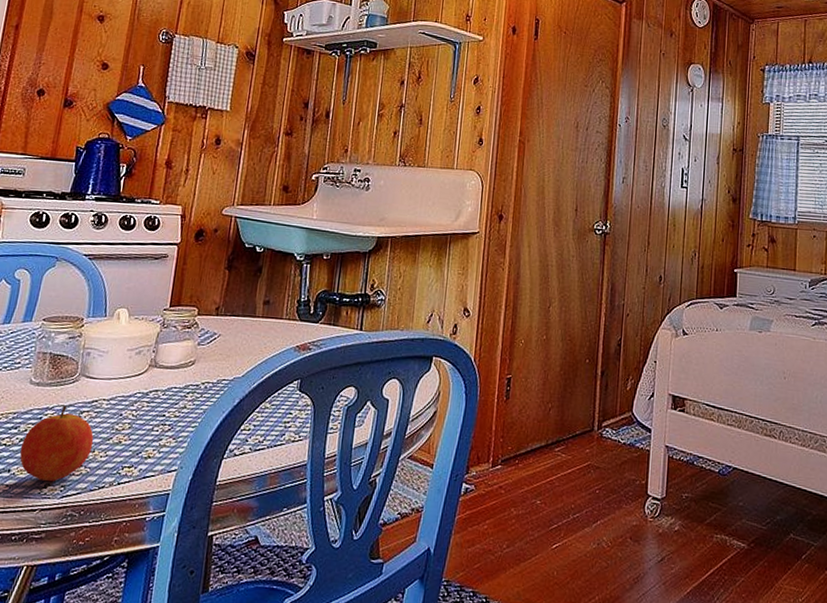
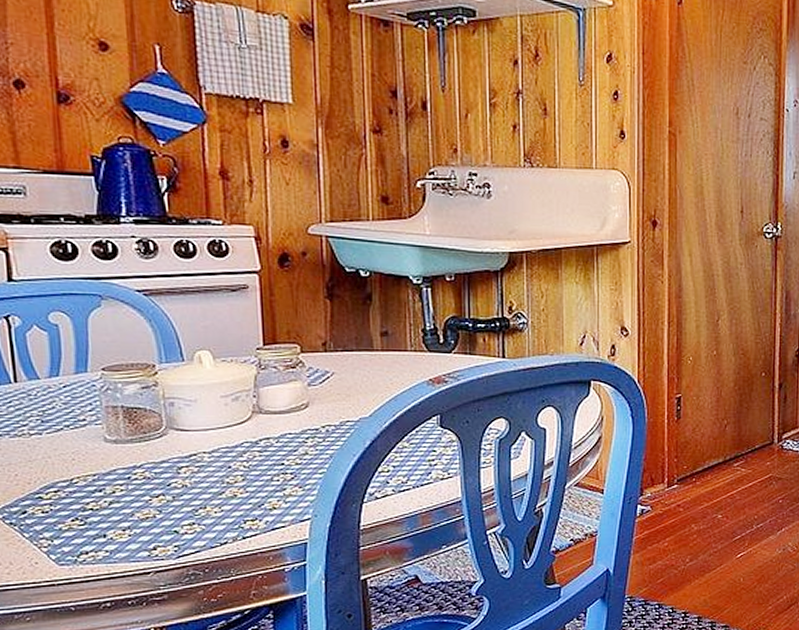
fruit: present [19,405,94,482] -> none [112,462,203,544]

